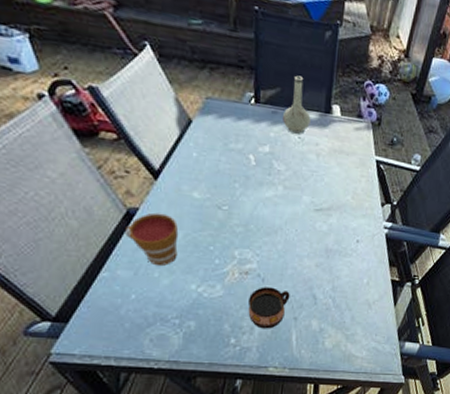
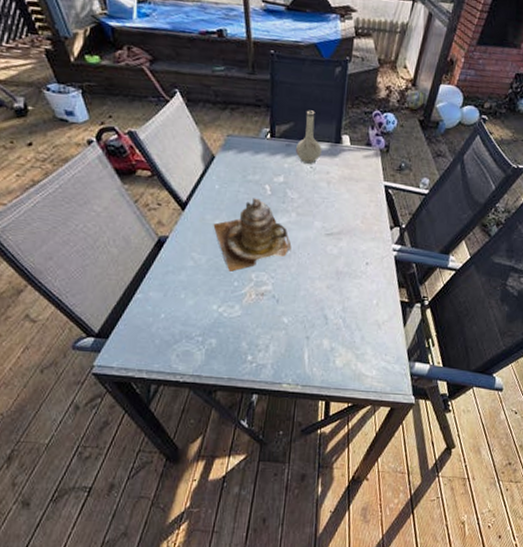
cup: present [125,212,179,266] -> none [157,240,203,288]
teapot: none [191,168,278,248] -> present [213,198,292,272]
cup: present [248,287,290,329] -> none [264,307,303,347]

